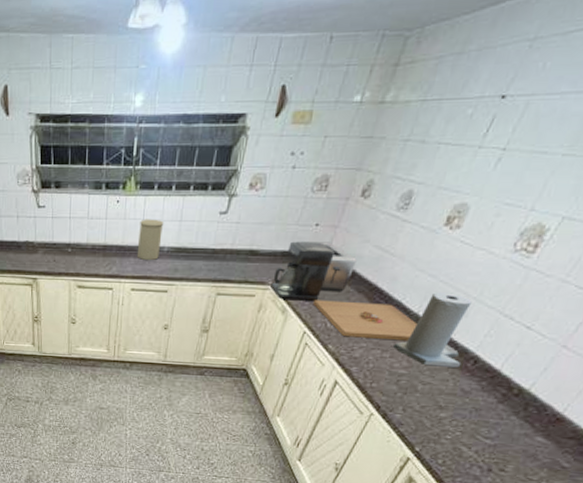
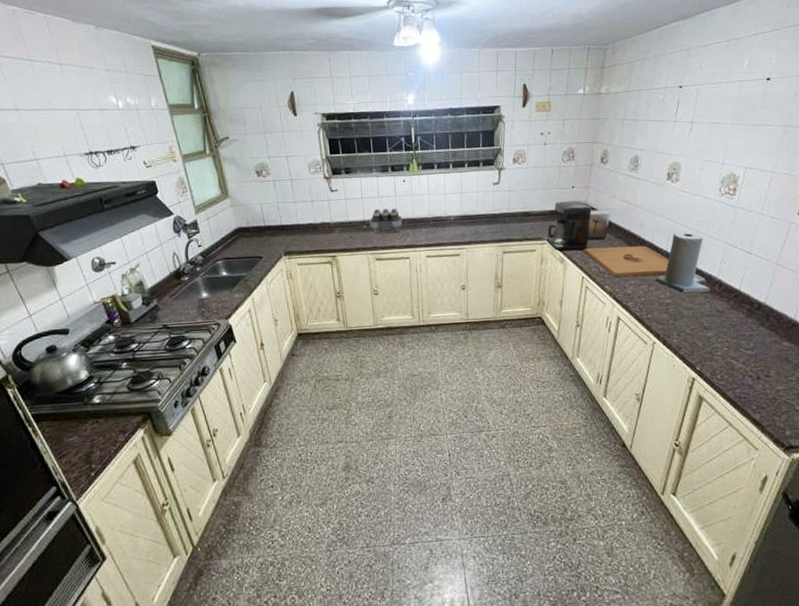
spice rack: none [75,232,111,260] -> present [369,208,403,233]
canister: present [136,219,163,260] -> none [426,193,448,229]

